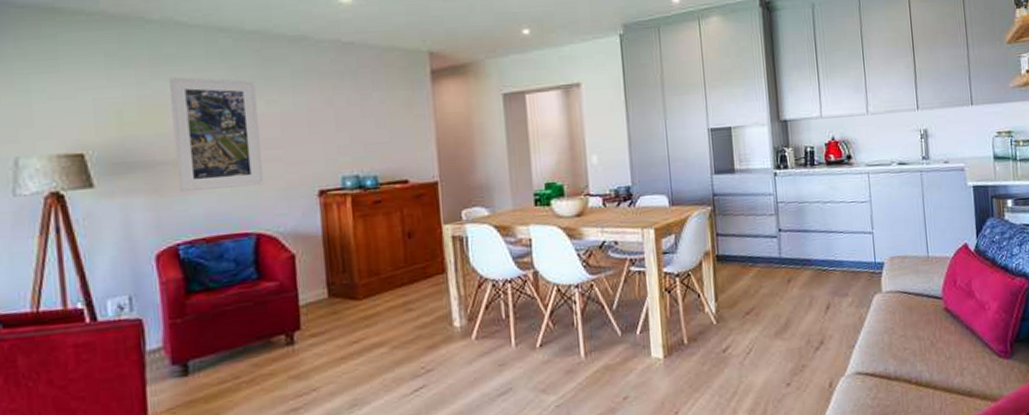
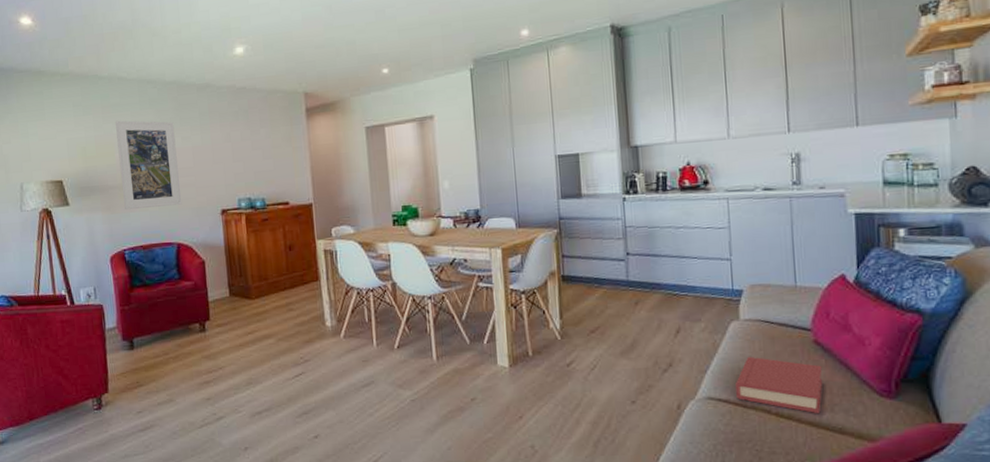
hardback book: none [880,327,954,380] -> present [735,356,823,414]

